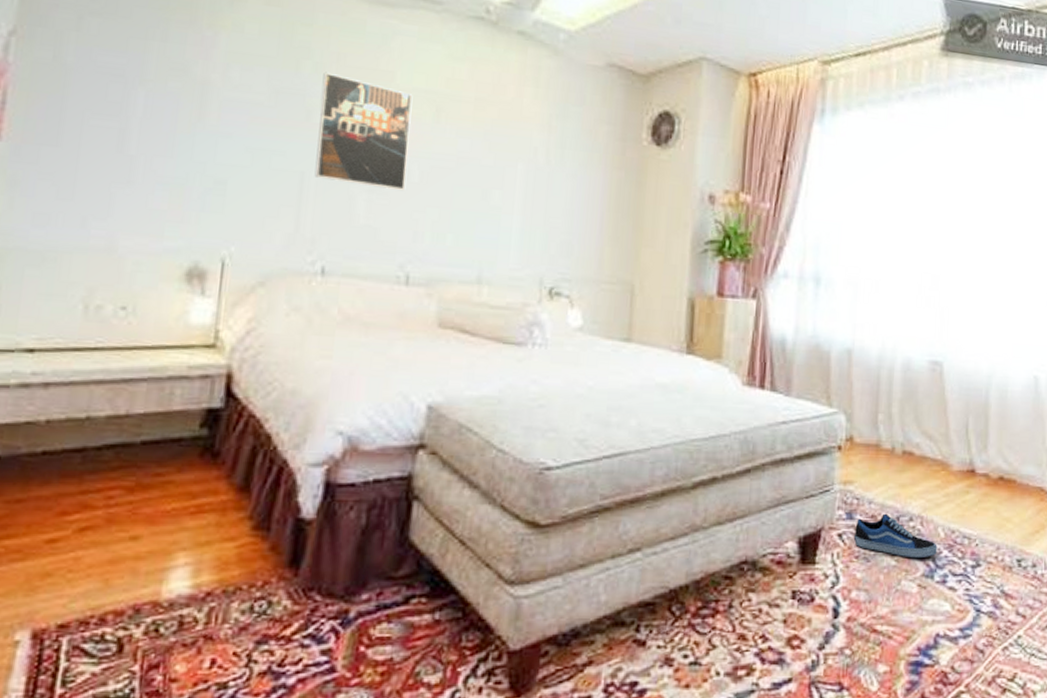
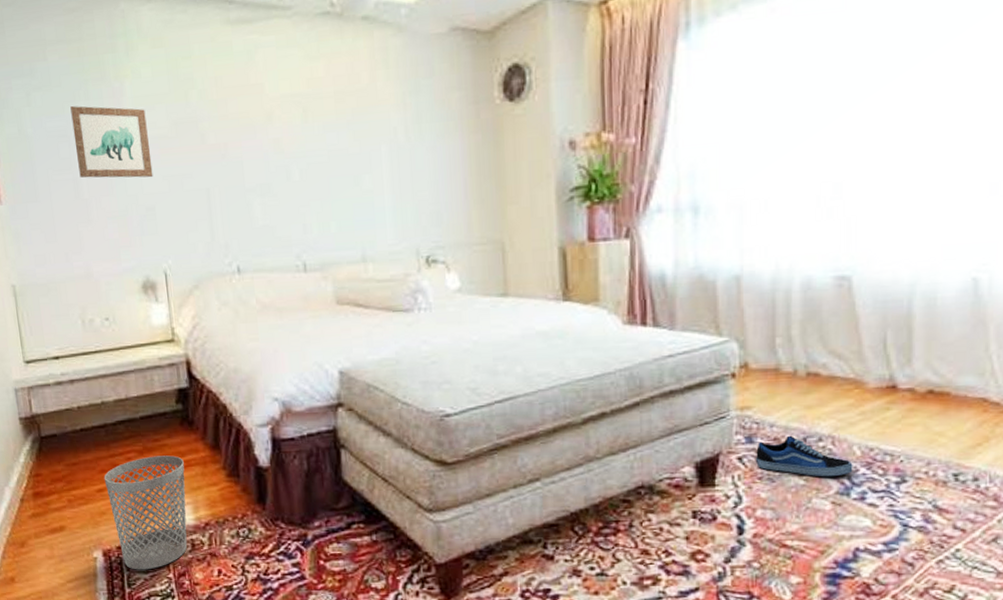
wastebasket: none [61,496,193,660] -> present [104,455,188,570]
wall art: none [129,44,240,147] -> present [70,106,153,178]
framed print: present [314,72,413,190] -> none [207,96,290,192]

